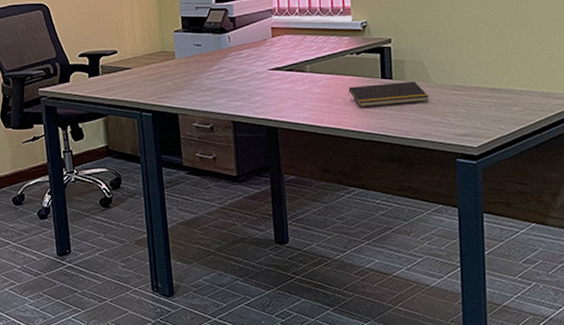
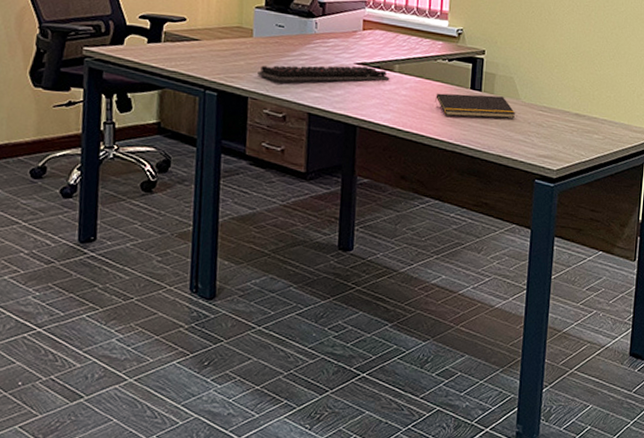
computer keyboard: none [183,71,303,96] -> present [256,65,390,82]

